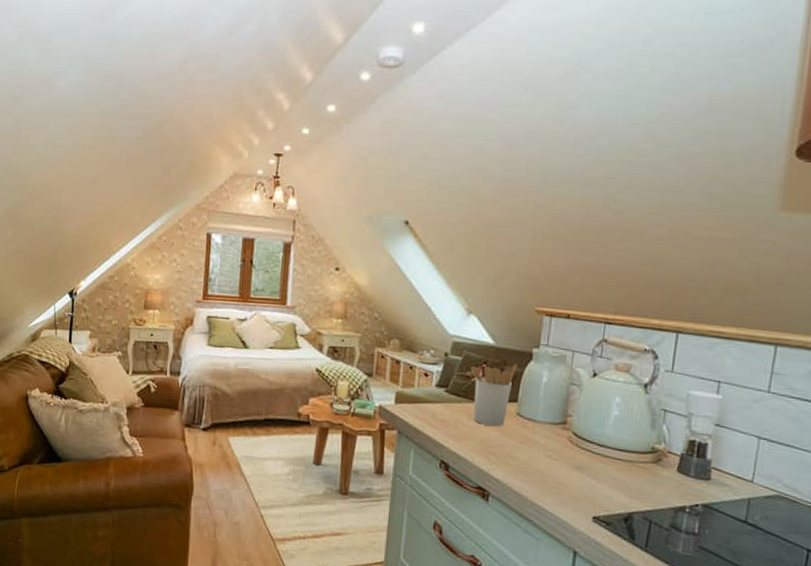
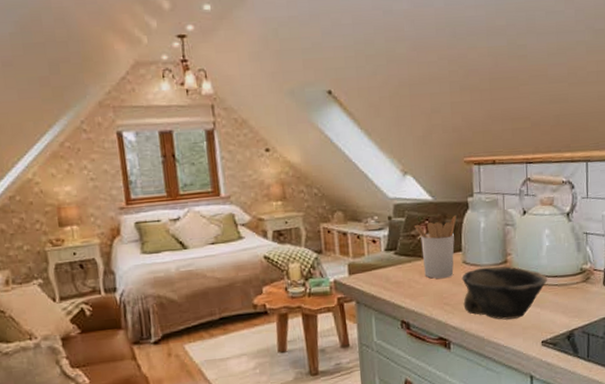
bowl: none [510,423,611,486] -> present [461,266,548,320]

